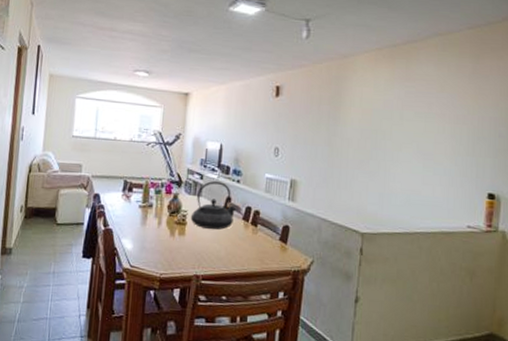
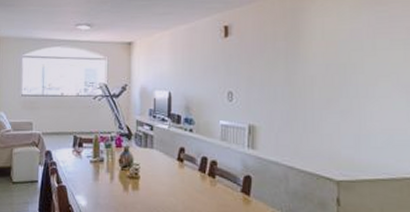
teapot: present [190,180,236,230] -> none [143,131,190,182]

